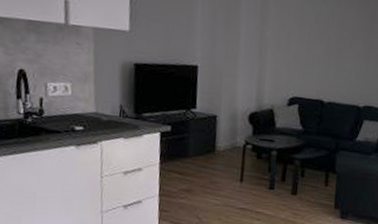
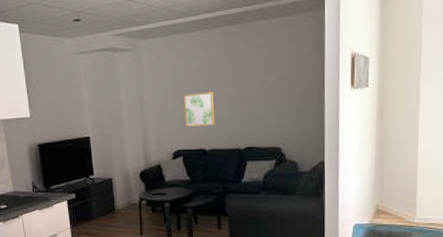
wall art: none [306,40,340,78] -> present [183,92,215,127]

